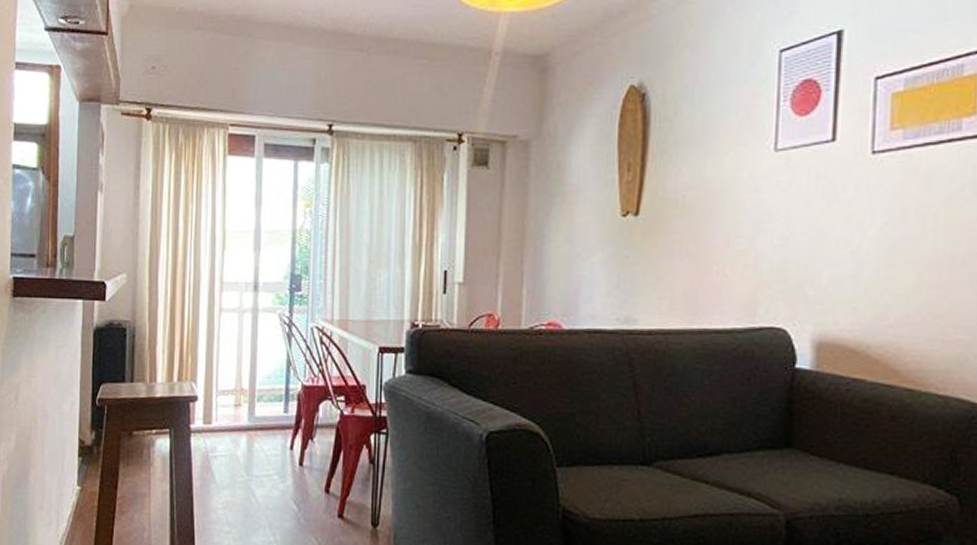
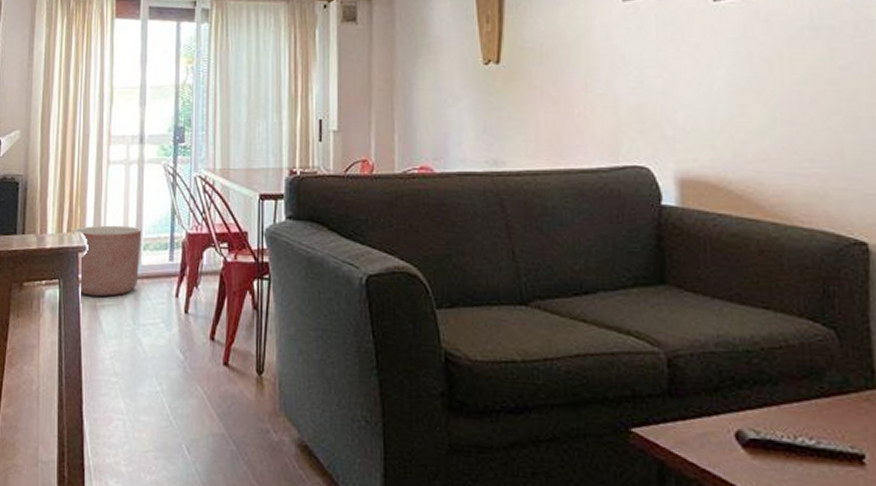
planter: none [184,375,256,447] -> present [73,225,142,296]

